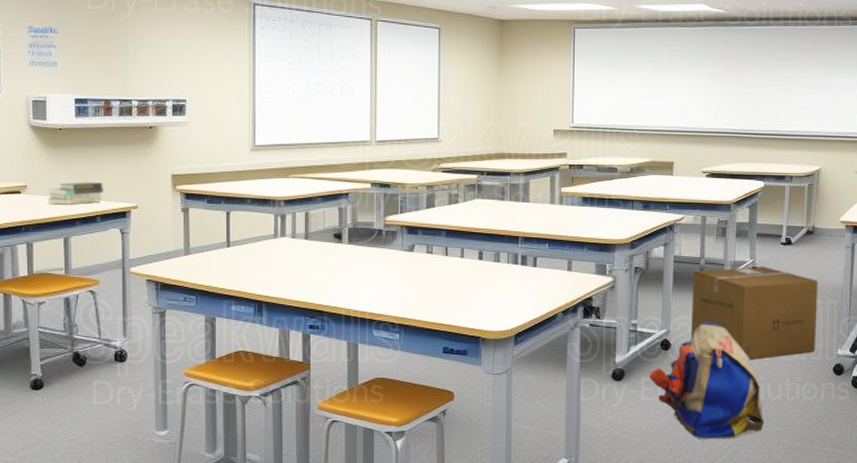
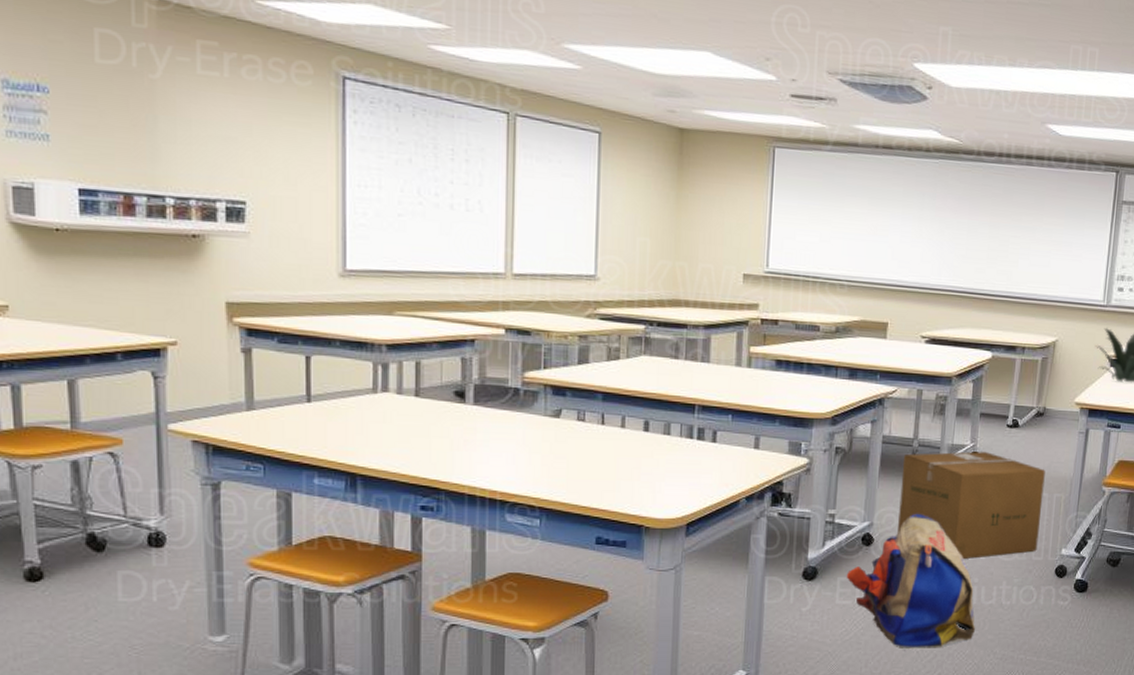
books: present [47,181,103,205] -> none [39,304,125,336]

